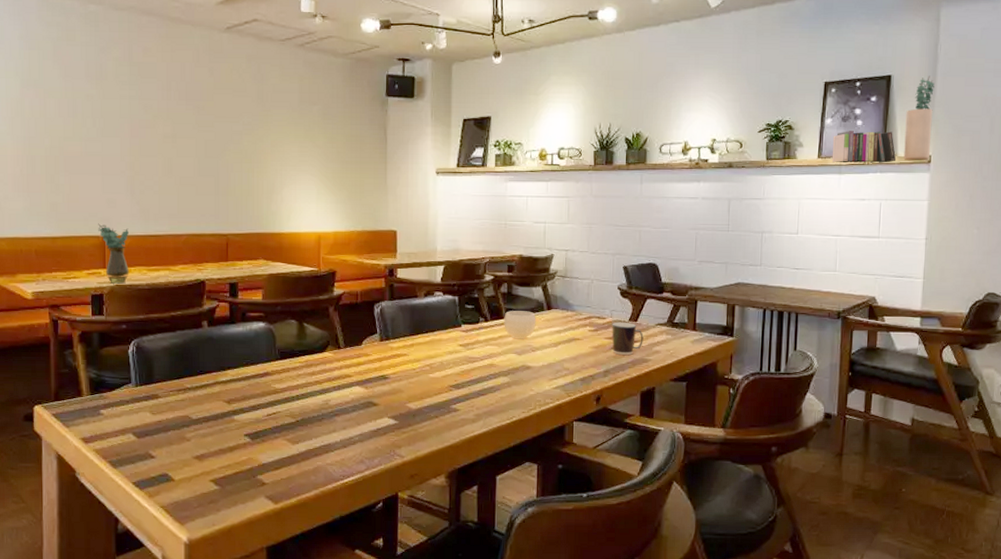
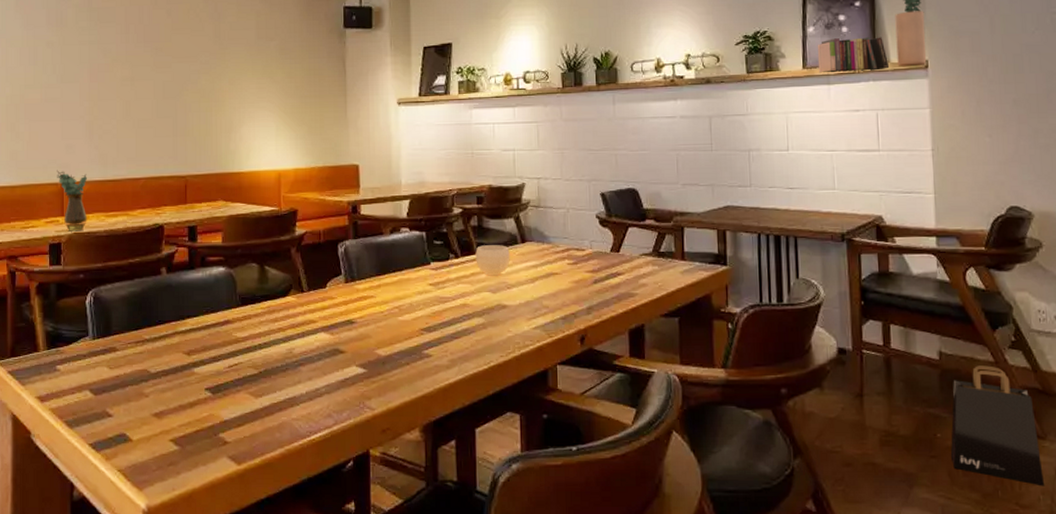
mug: present [611,322,644,355] -> none [592,253,628,289]
shopping bag: none [911,431,988,535] -> present [950,365,1044,486]

